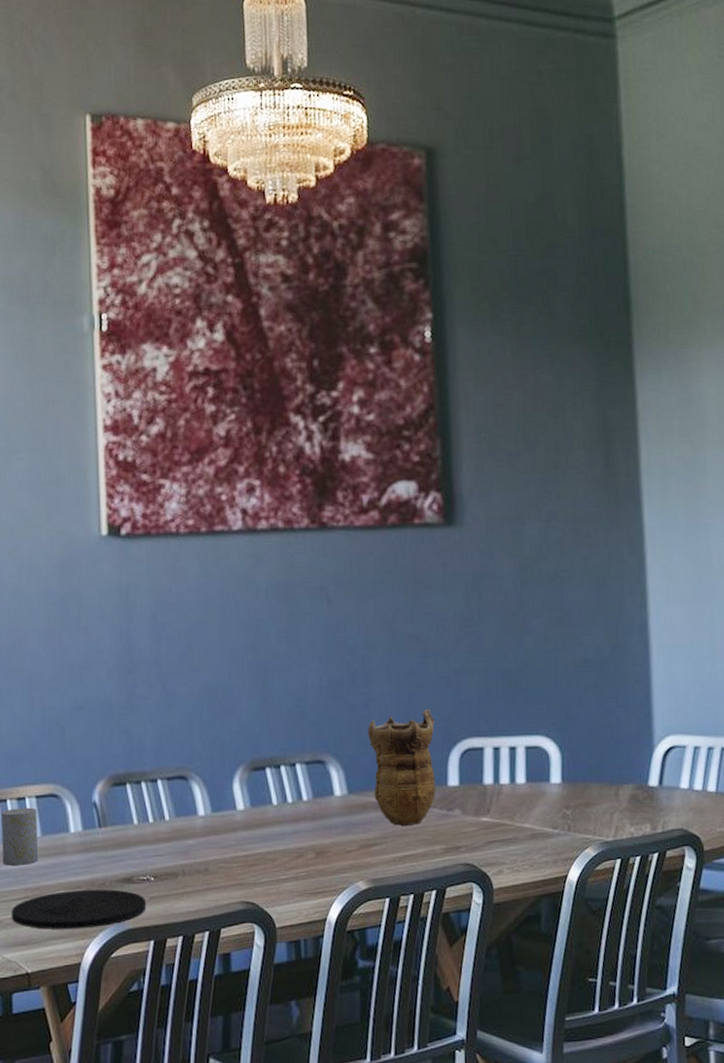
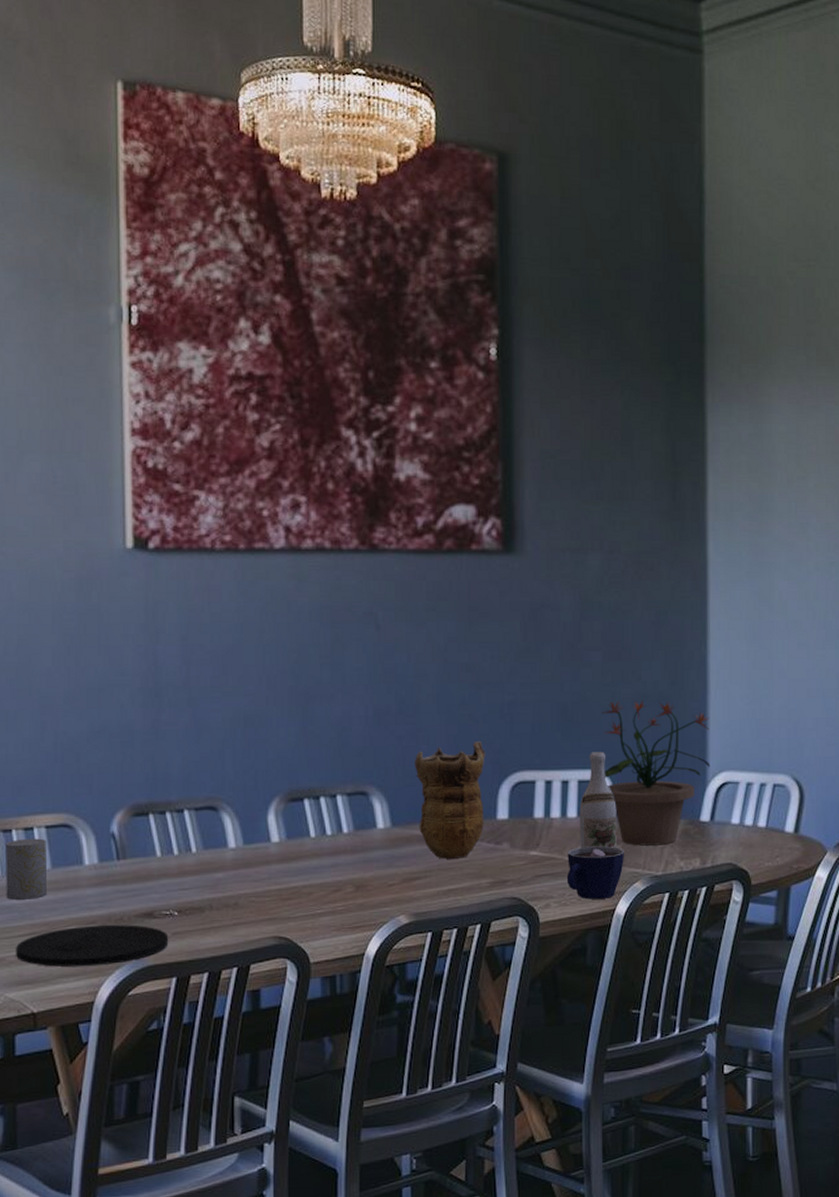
cup: none [518,812,574,866] -> present [566,846,624,899]
wine bottle: none [527,717,566,814] -> present [579,752,617,848]
potted plant: none [545,665,656,812] -> present [601,700,710,846]

